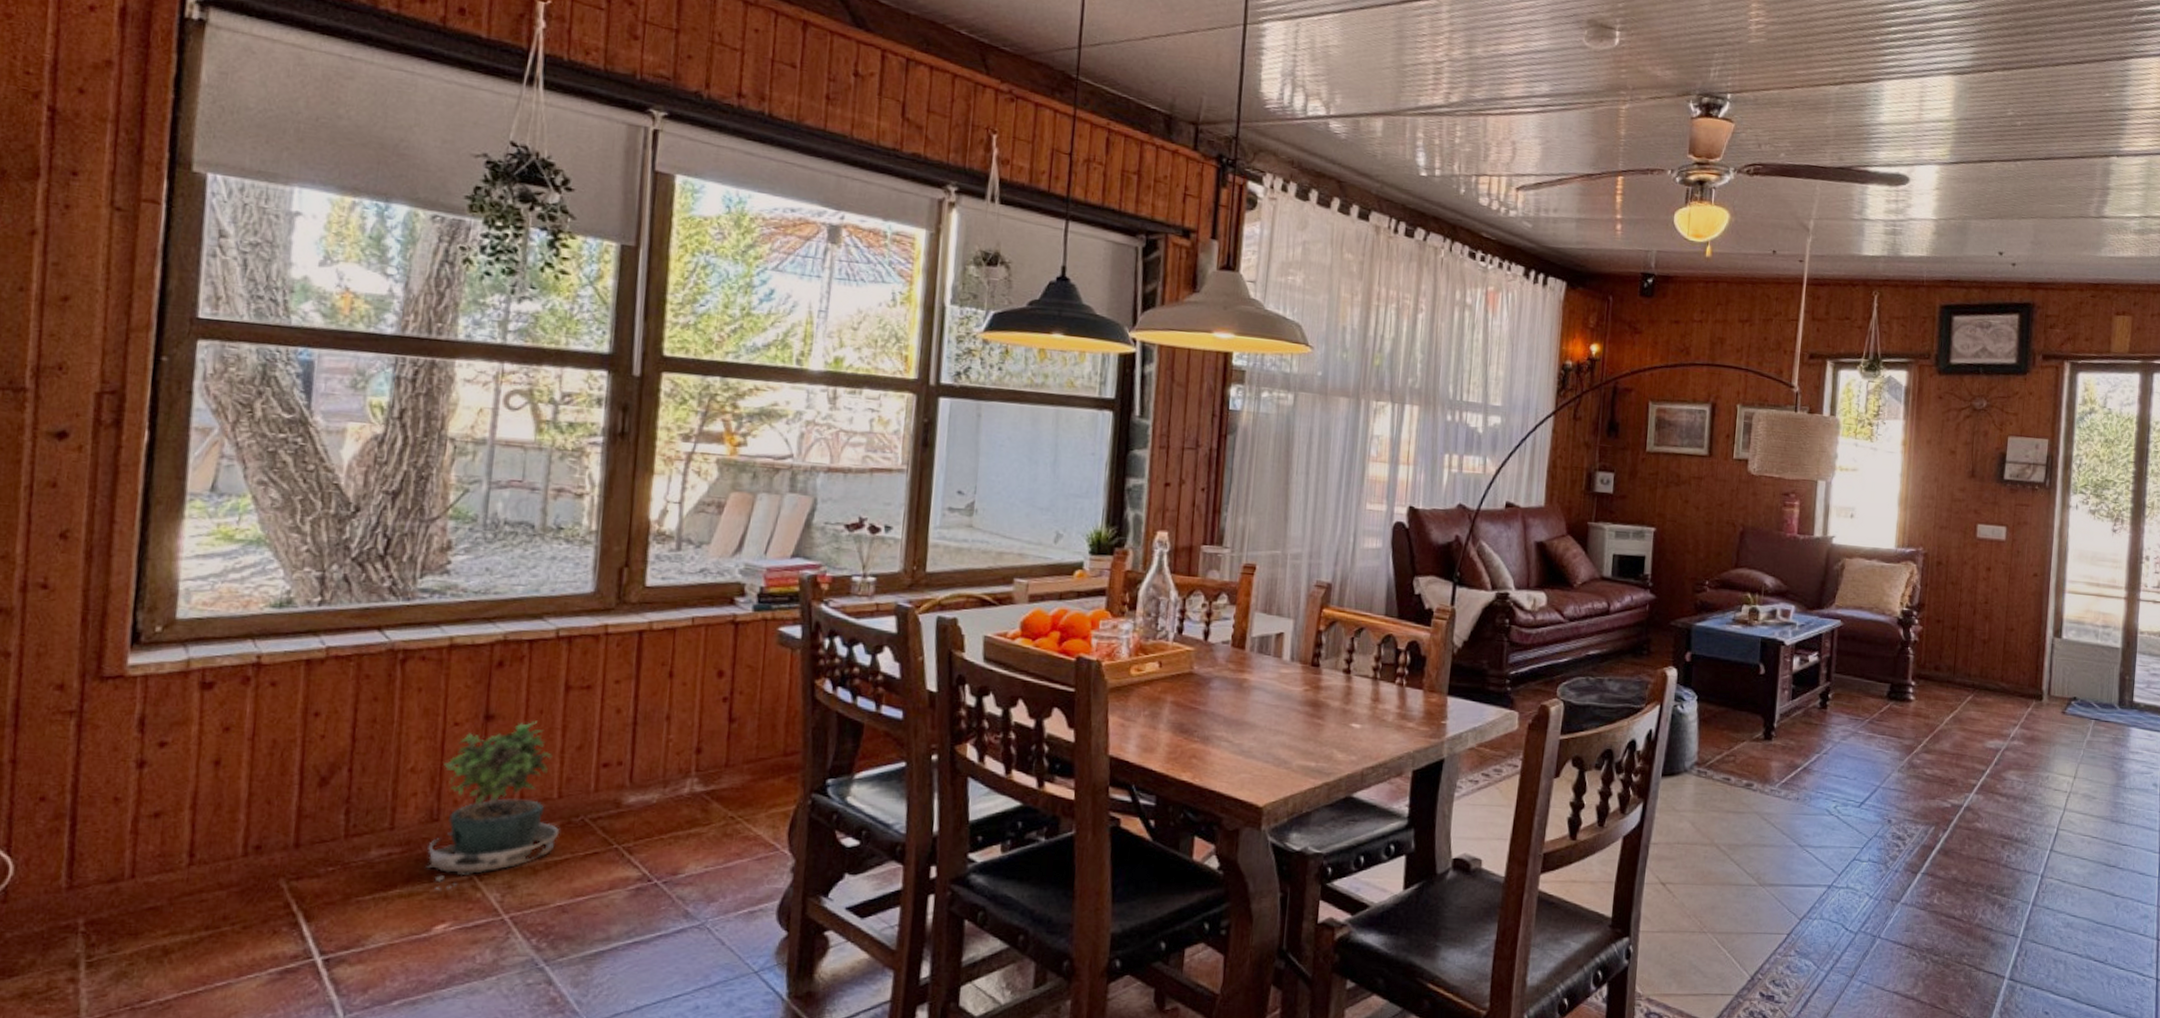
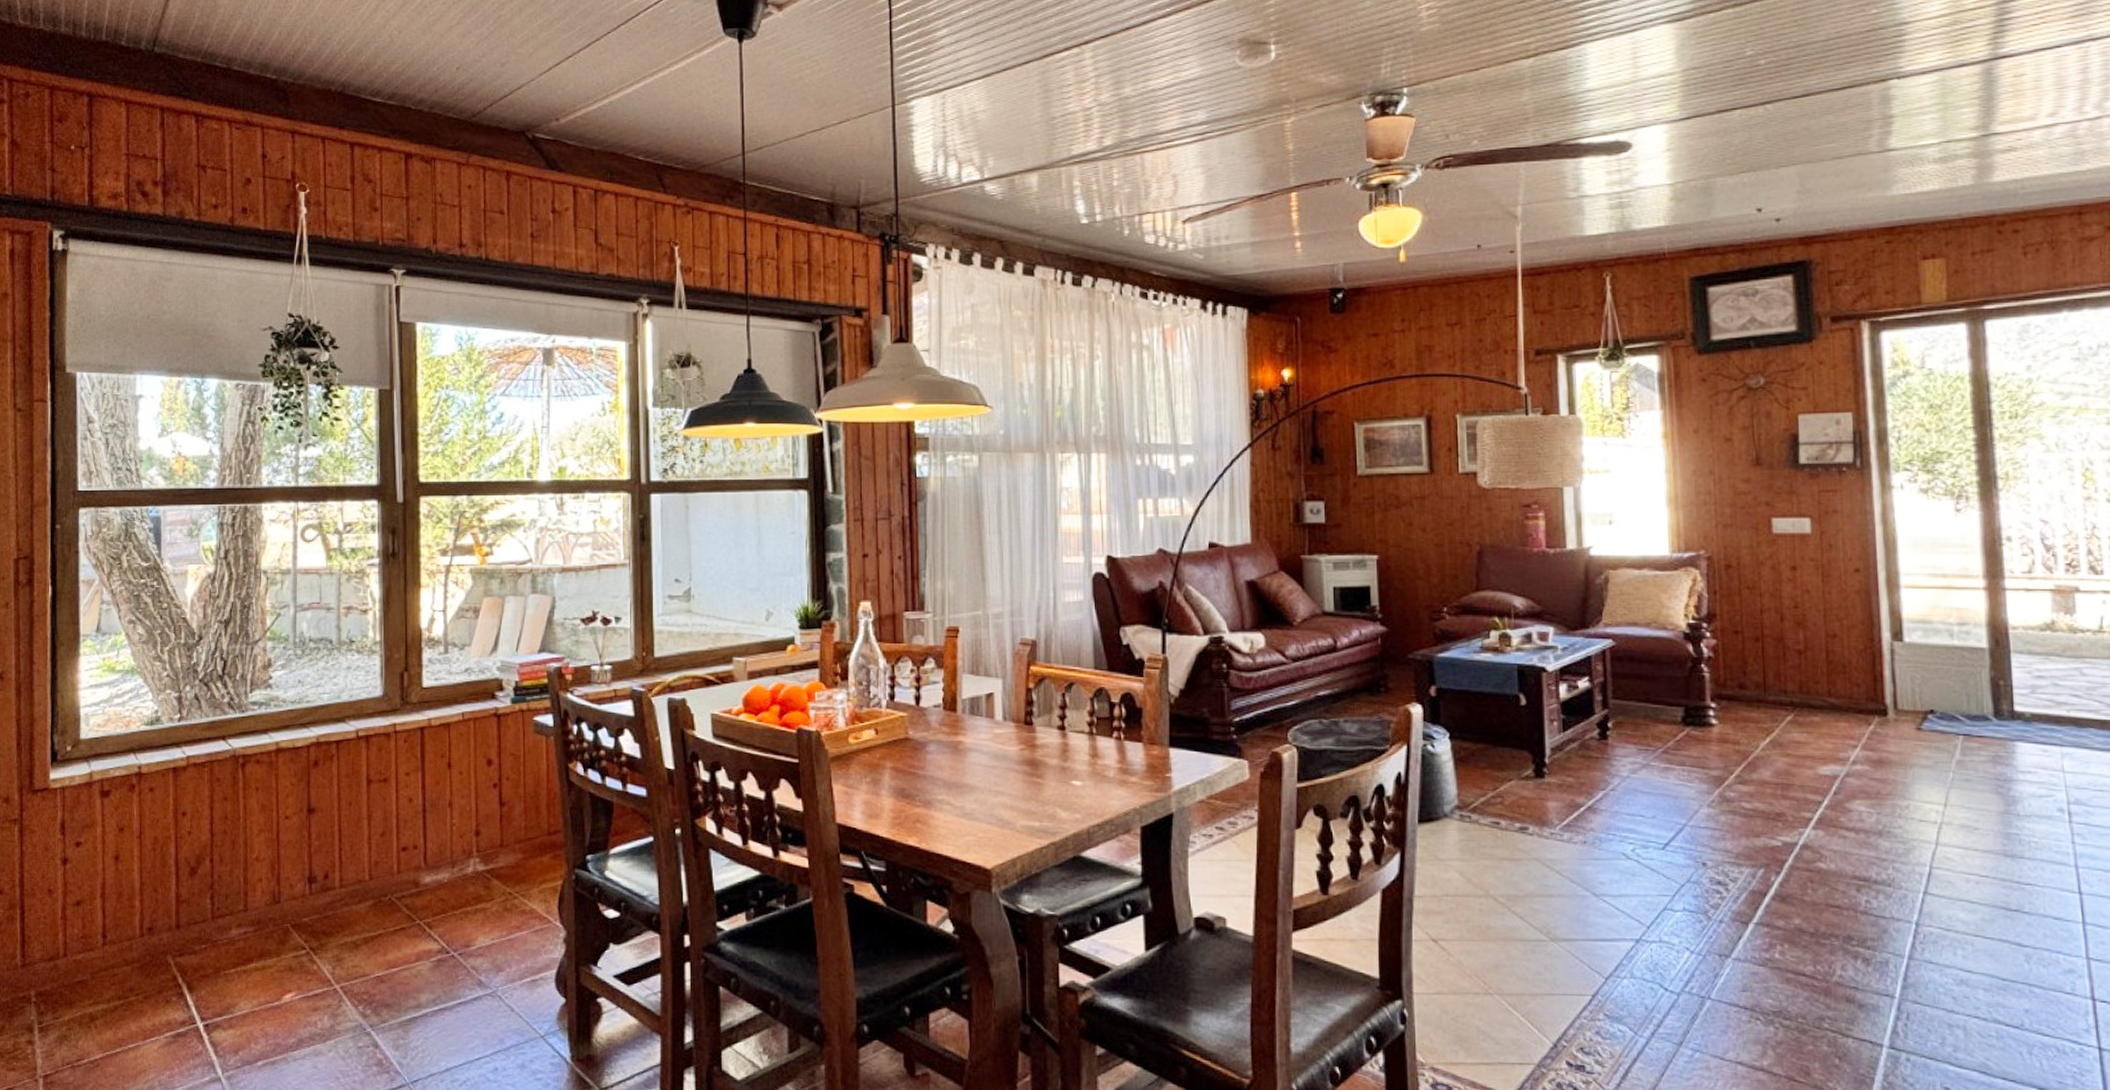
potted plant: present [426,721,560,890] -> none [273,812,373,964]

